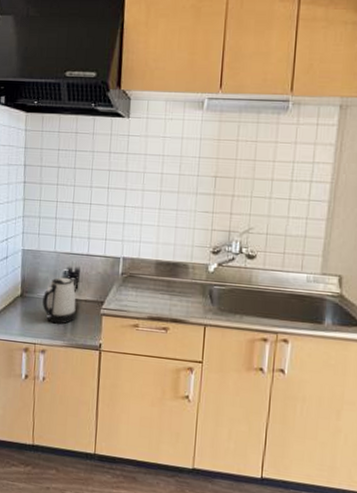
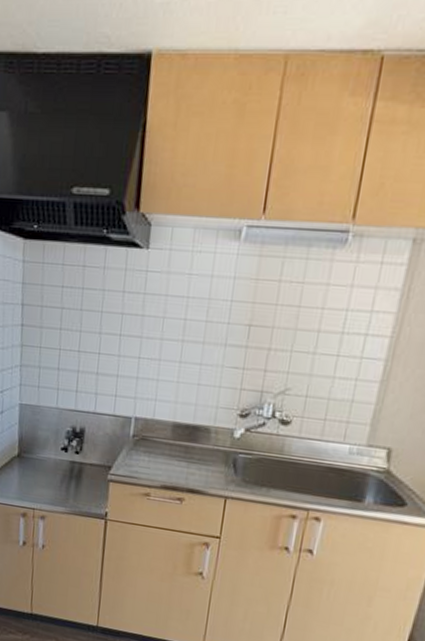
kettle: present [42,277,76,324] -> none [42,436,80,489]

